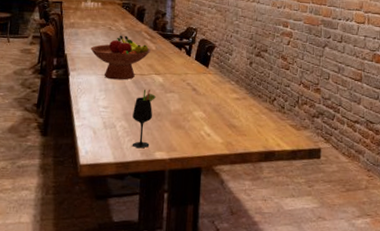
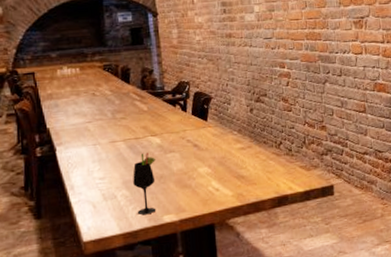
fruit bowl: present [90,35,151,80] -> none [75,99,143,149]

